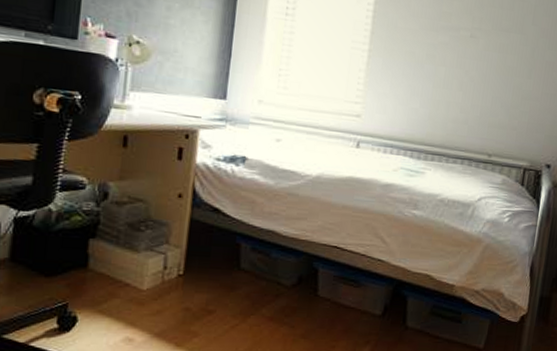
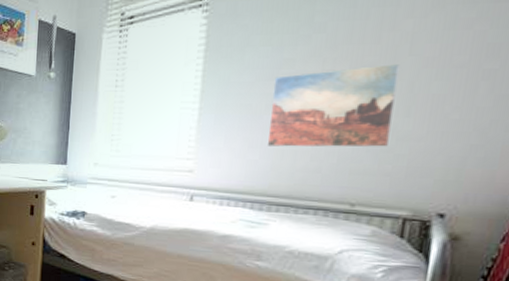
wall art: none [426,28,526,104] -> present [267,64,400,147]

